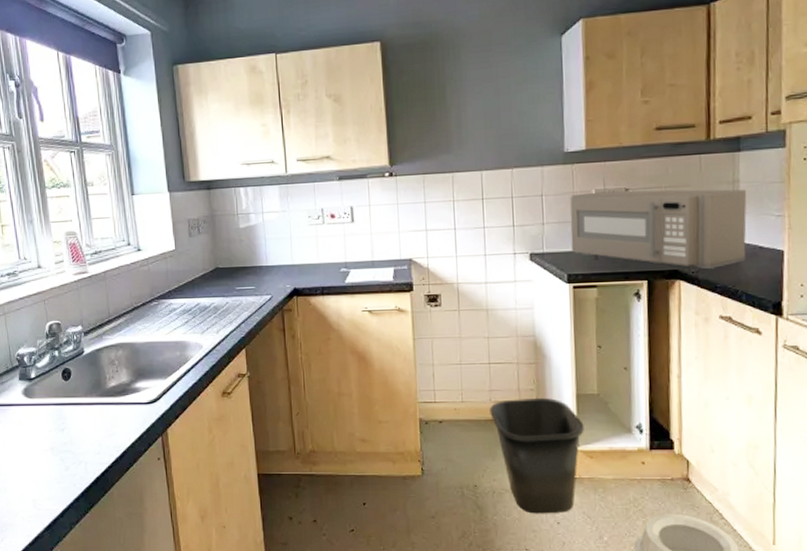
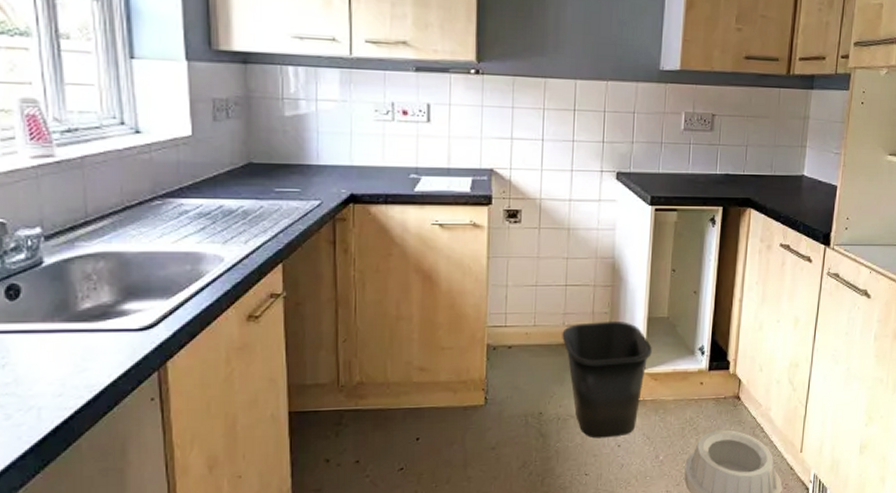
microwave: present [570,189,747,272] -> none [657,114,814,201]

